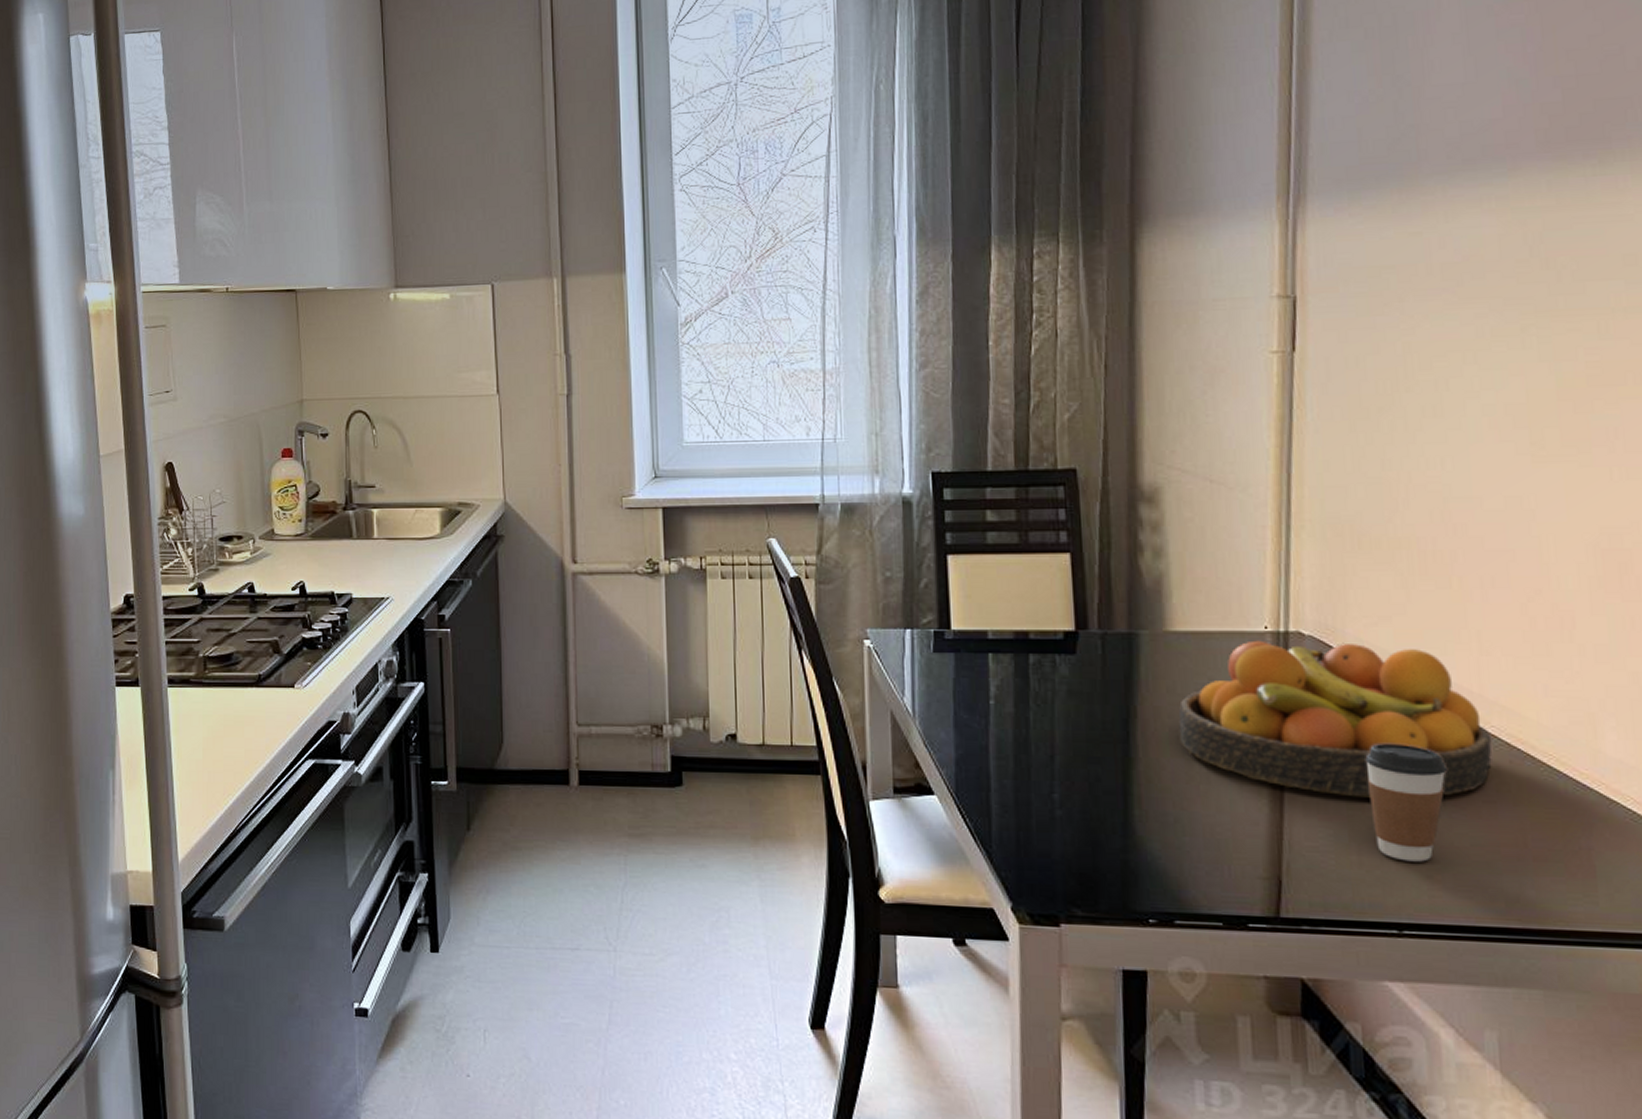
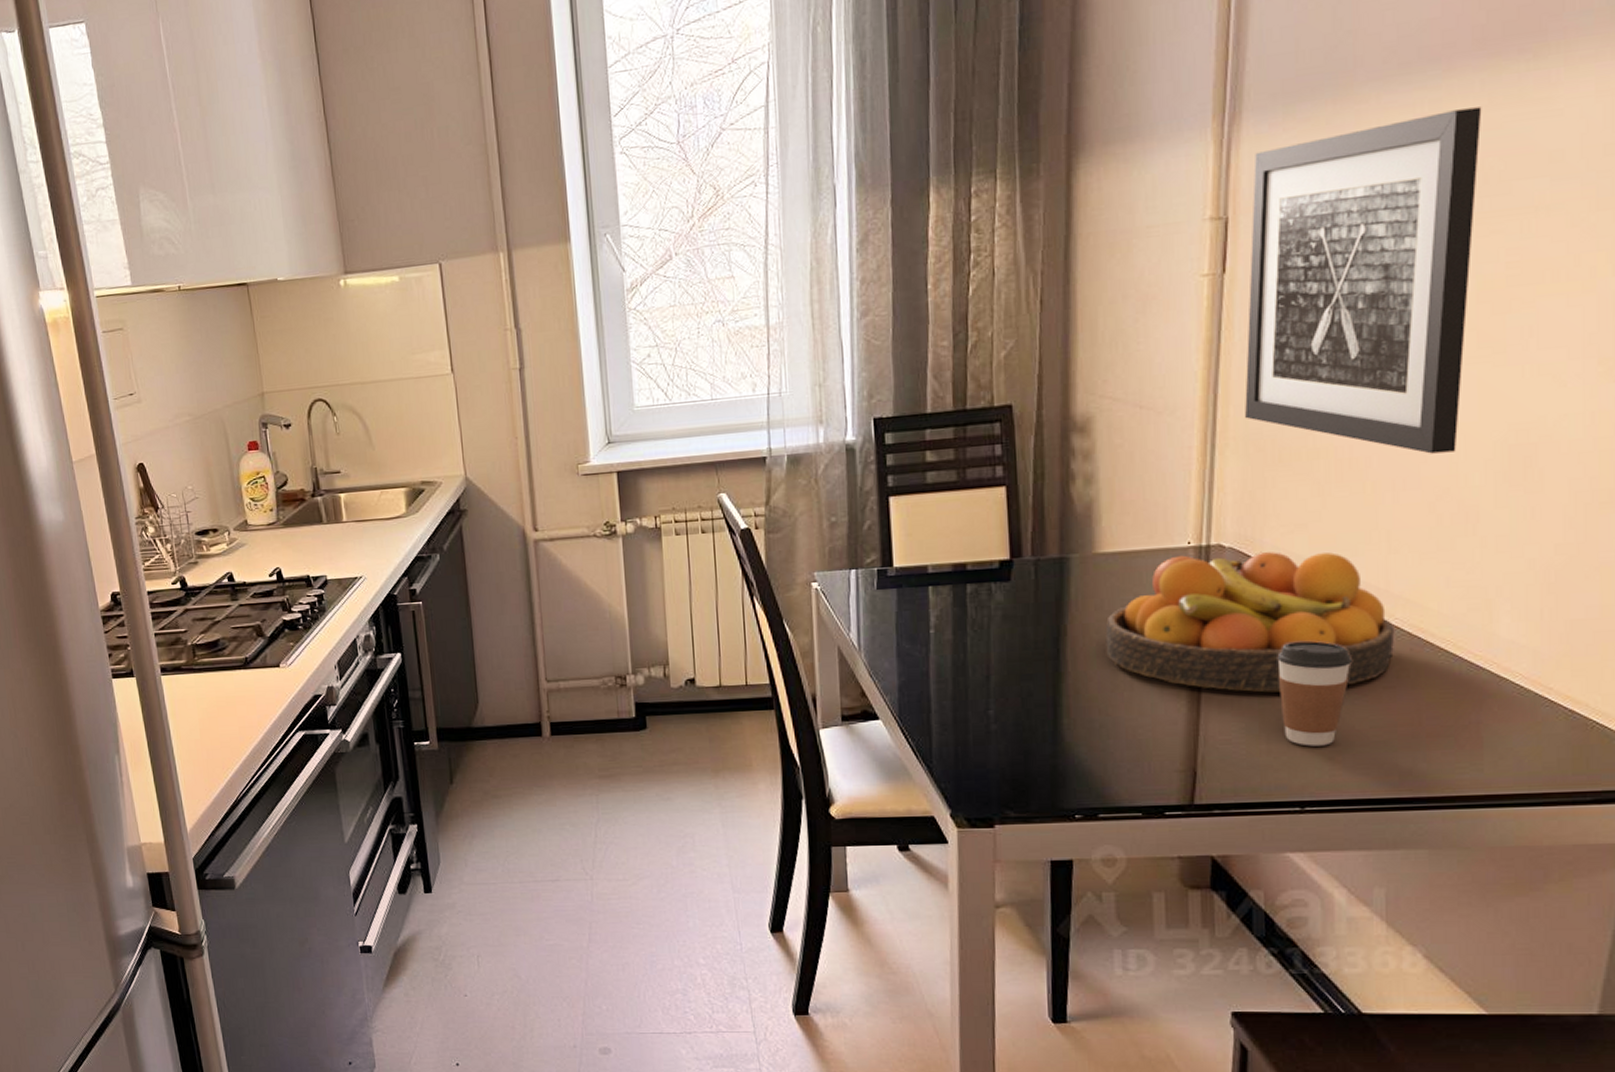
wall art: none [1320,207,1551,552] -> present [1245,107,1482,454]

